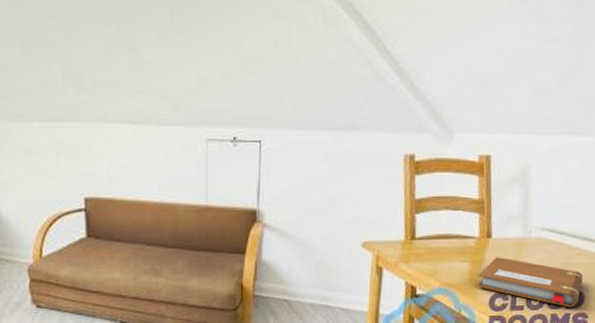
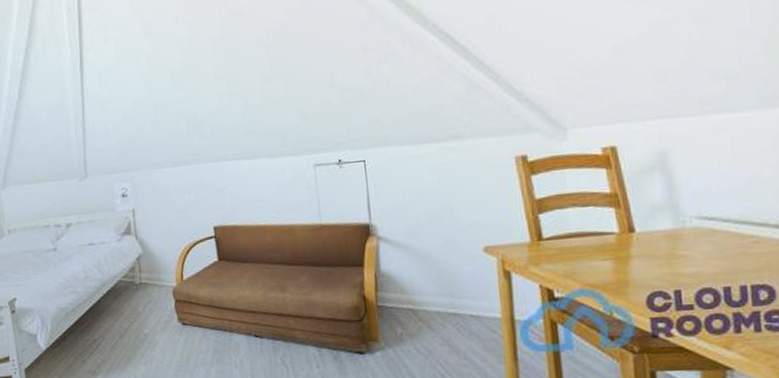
notebook: present [477,257,584,308] -> none [627,252,770,305]

